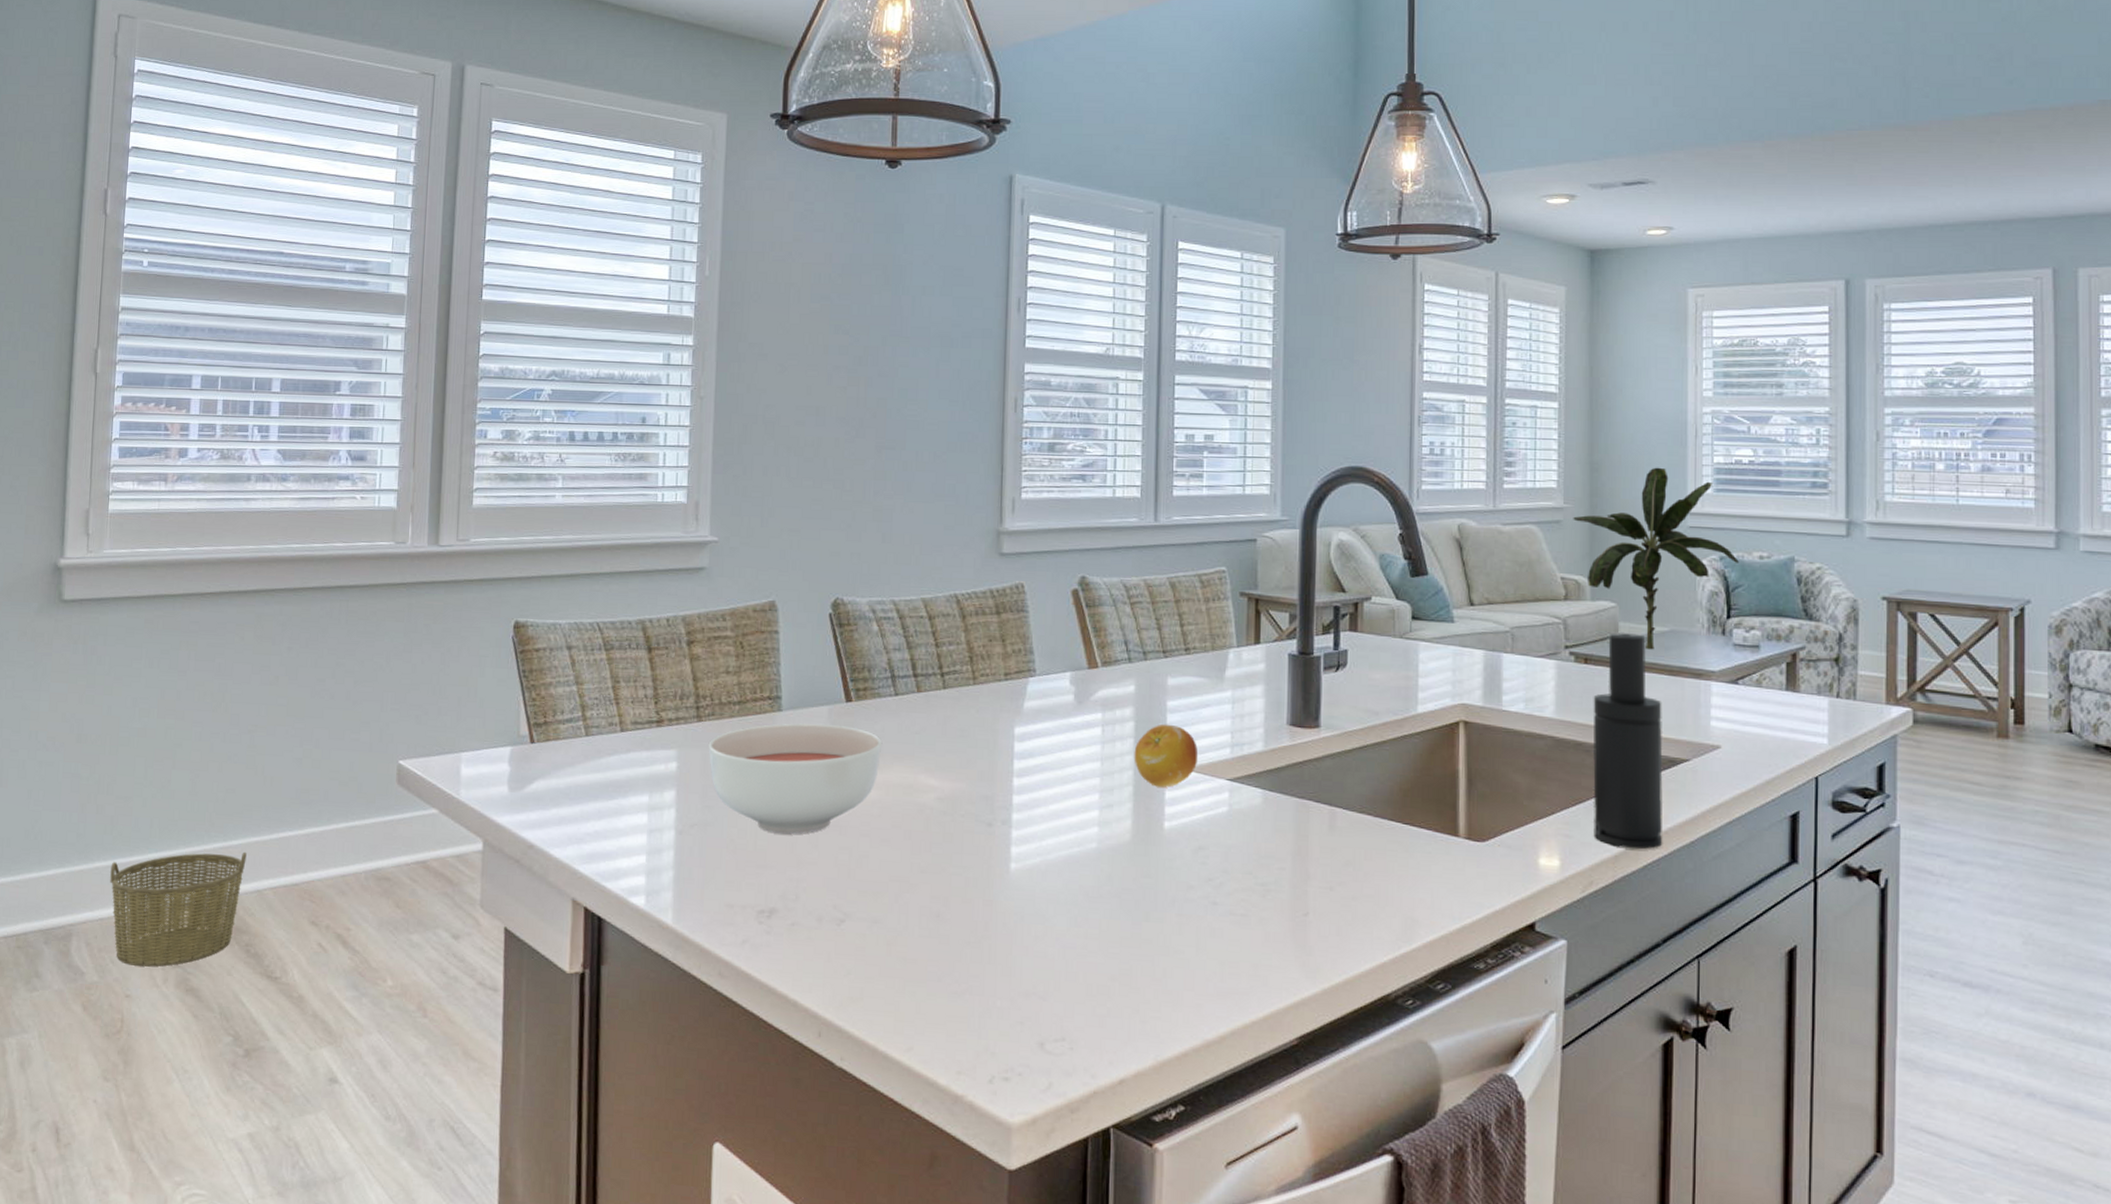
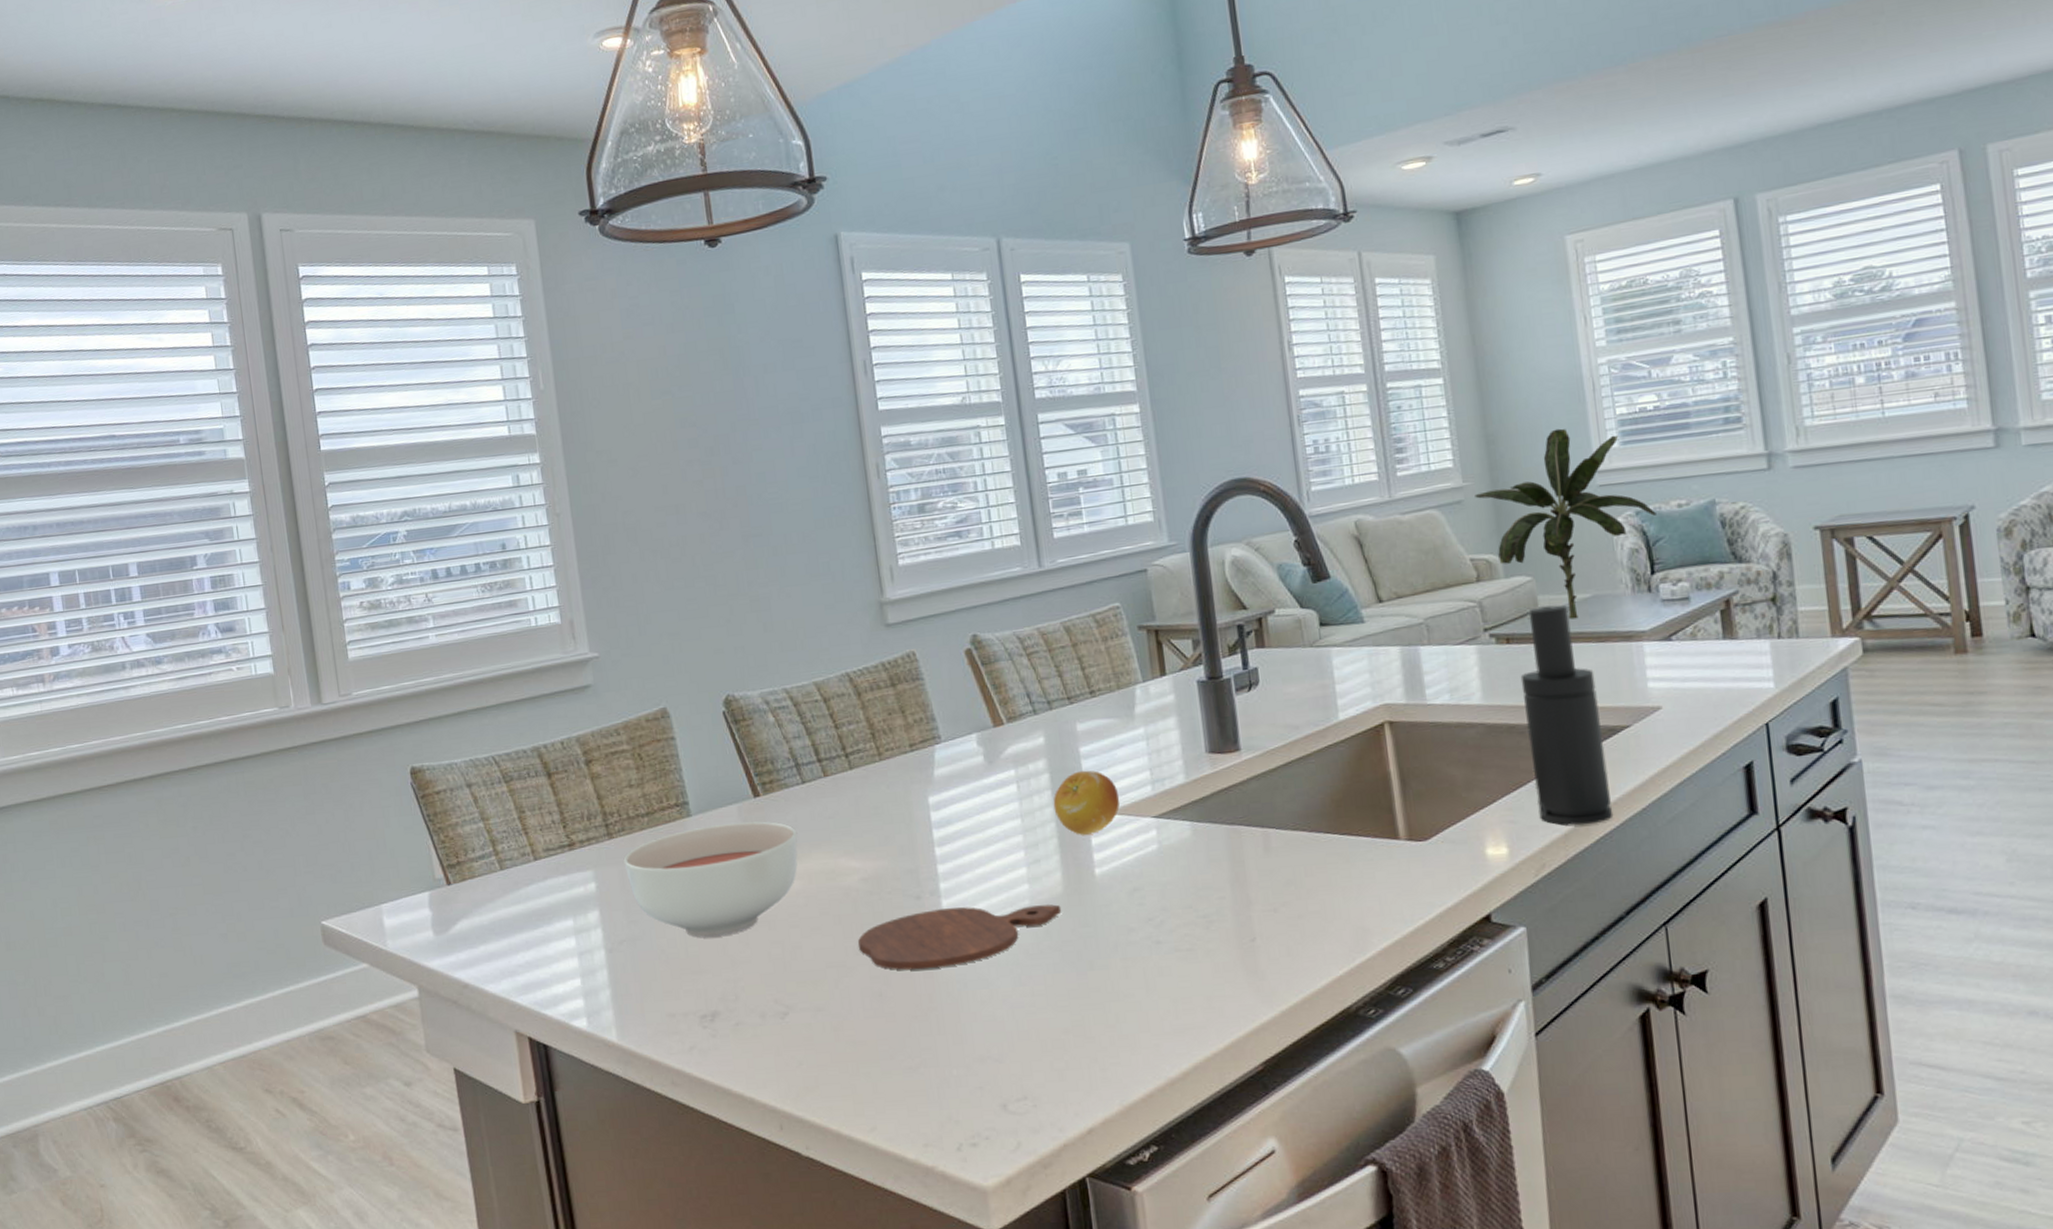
basket: present [110,851,247,967] -> none [62,1031,192,1156]
cutting board: none [925,839,1127,897] -> present [858,904,1062,970]

